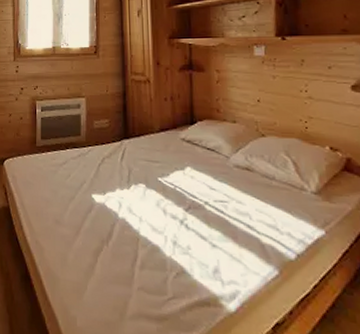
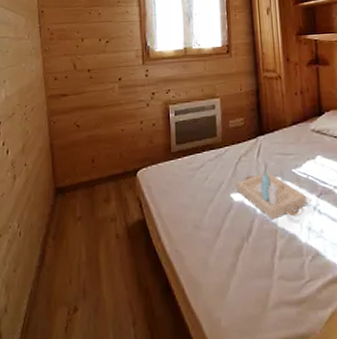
serving tray: none [98,177,174,228] -> present [236,172,308,221]

